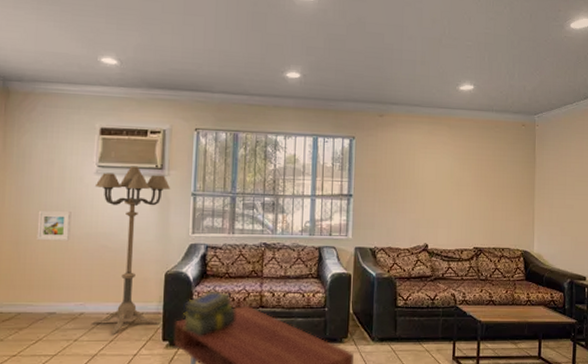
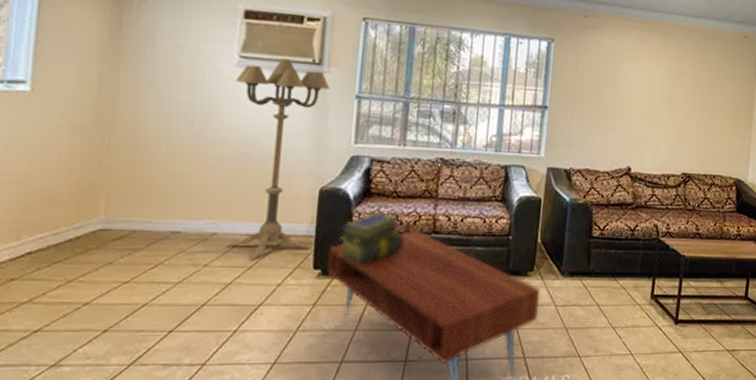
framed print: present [36,211,72,241] -> none [159,107,205,146]

